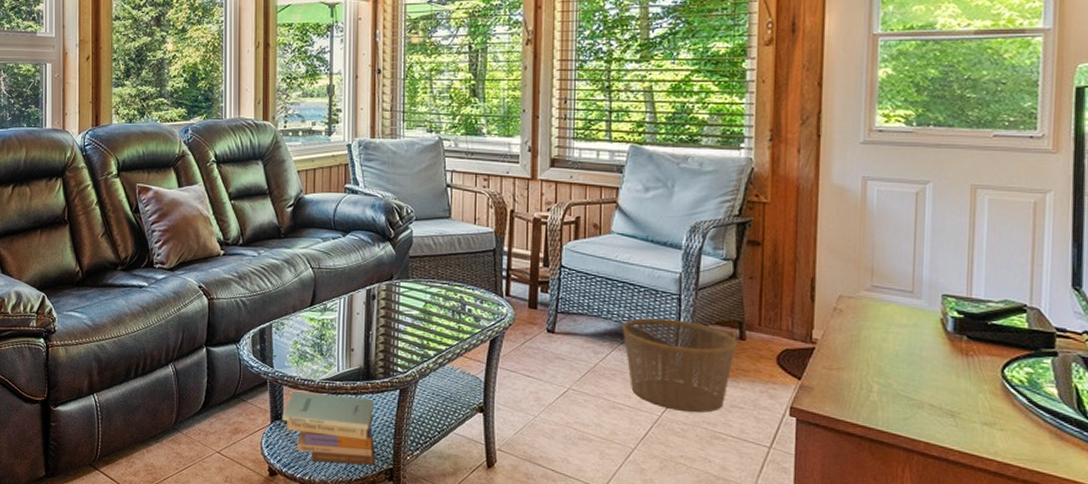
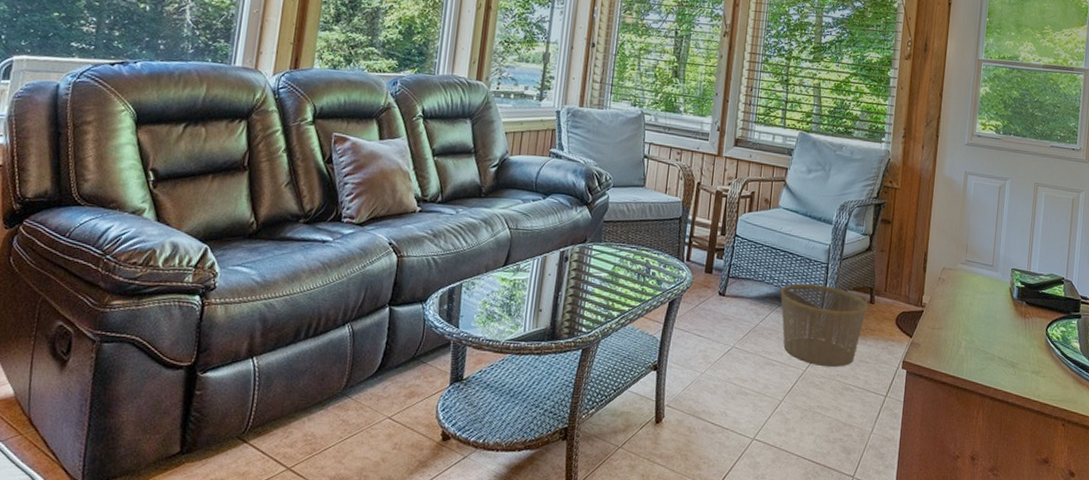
books: present [282,391,375,466] -> none [462,352,557,426]

